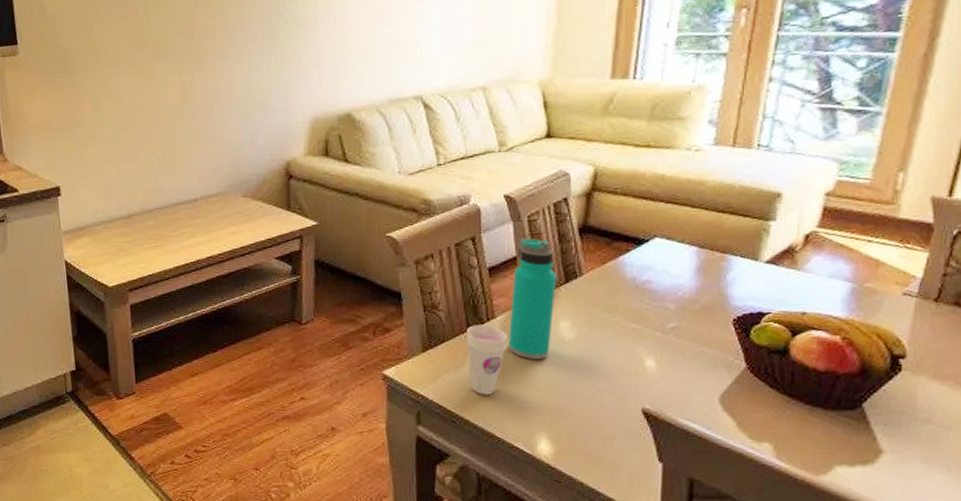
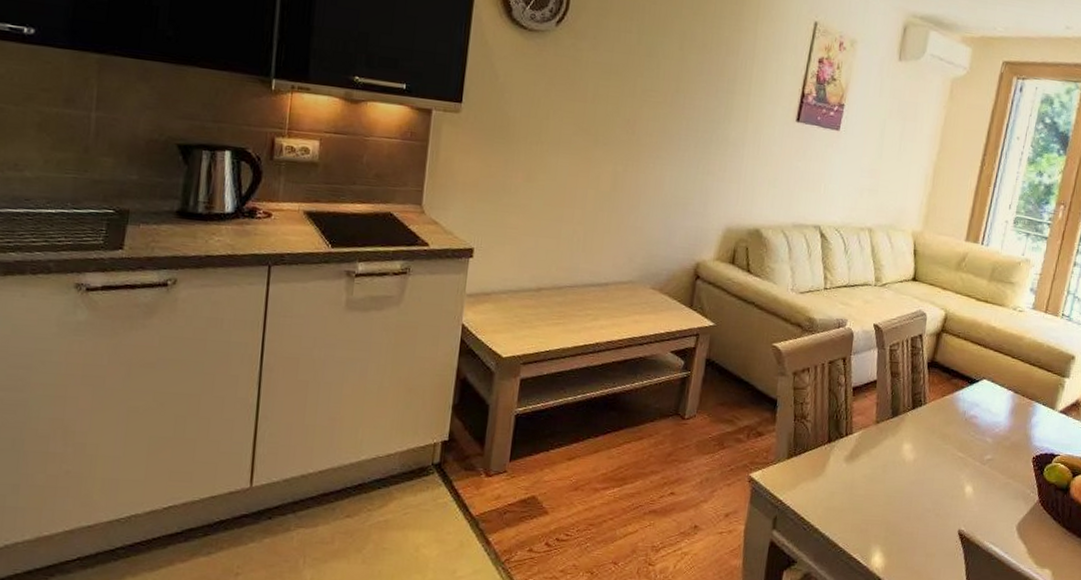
cup: present [466,324,508,395] -> none [823,438,861,506]
water bottle: present [508,238,557,359] -> none [859,365,907,476]

